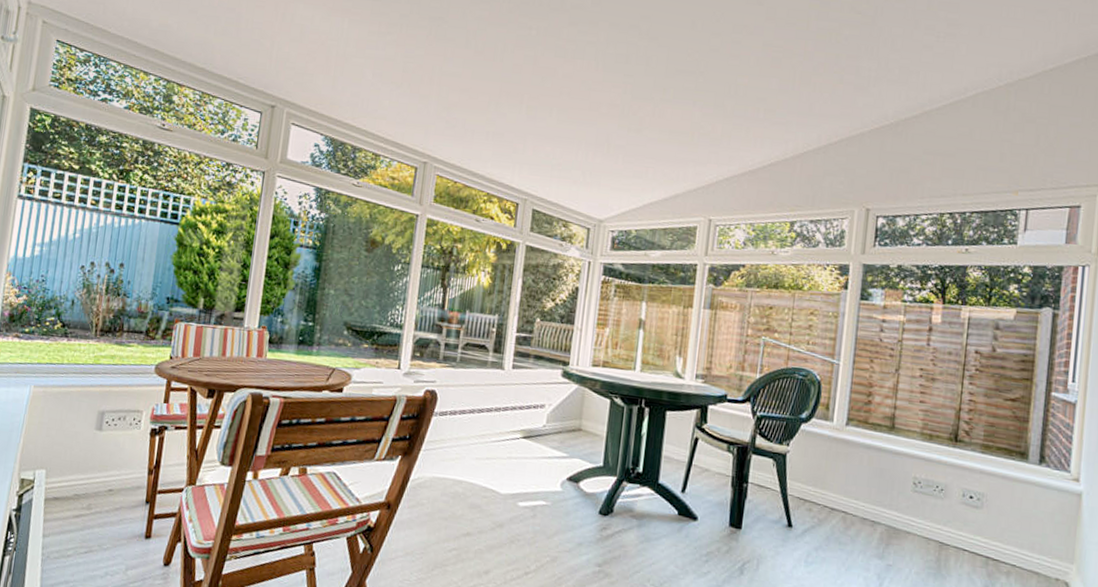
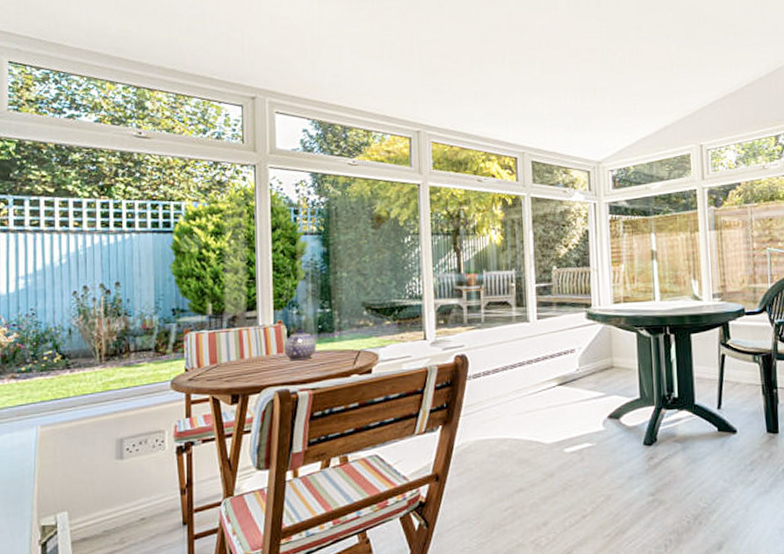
teapot: none [263,337,295,369] -> present [283,328,317,361]

